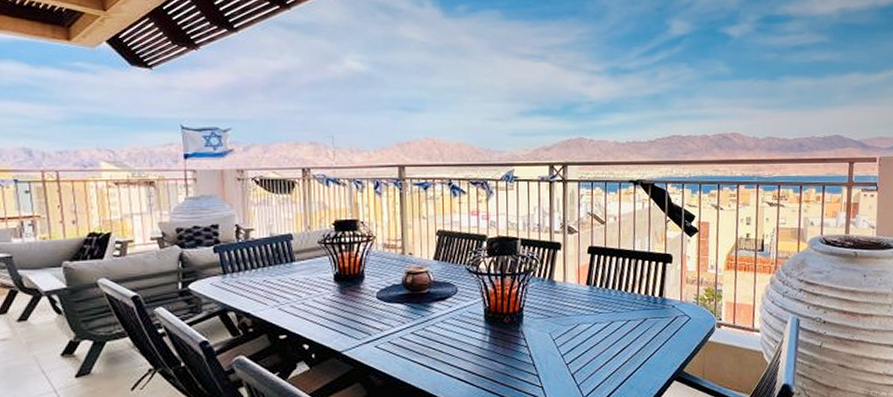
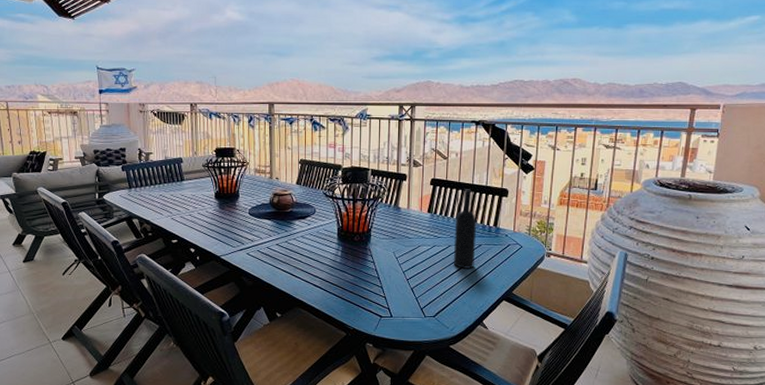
wine bottle: none [616,256,642,347] -> present [453,189,477,269]

